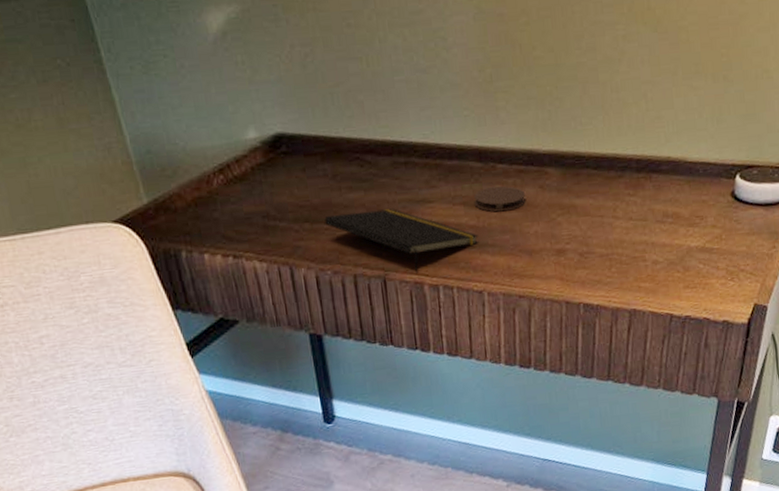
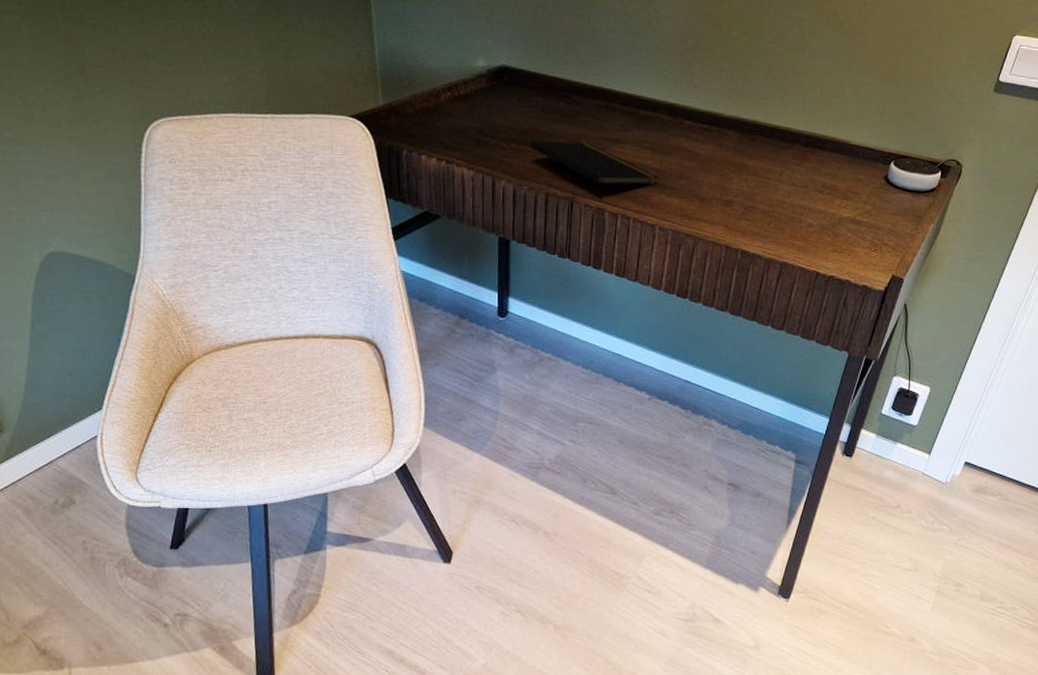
coaster: present [474,185,525,212] -> none [660,138,705,161]

